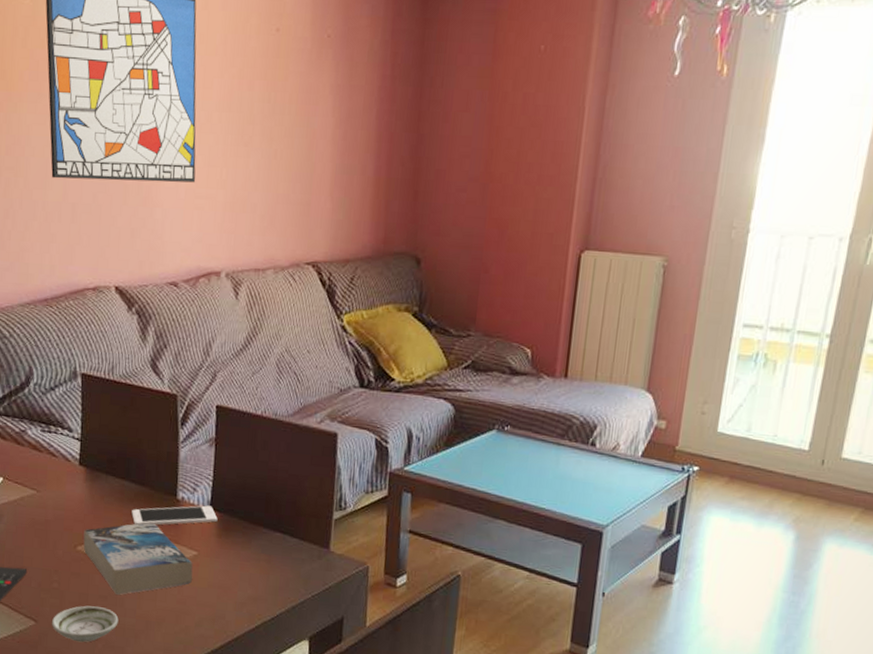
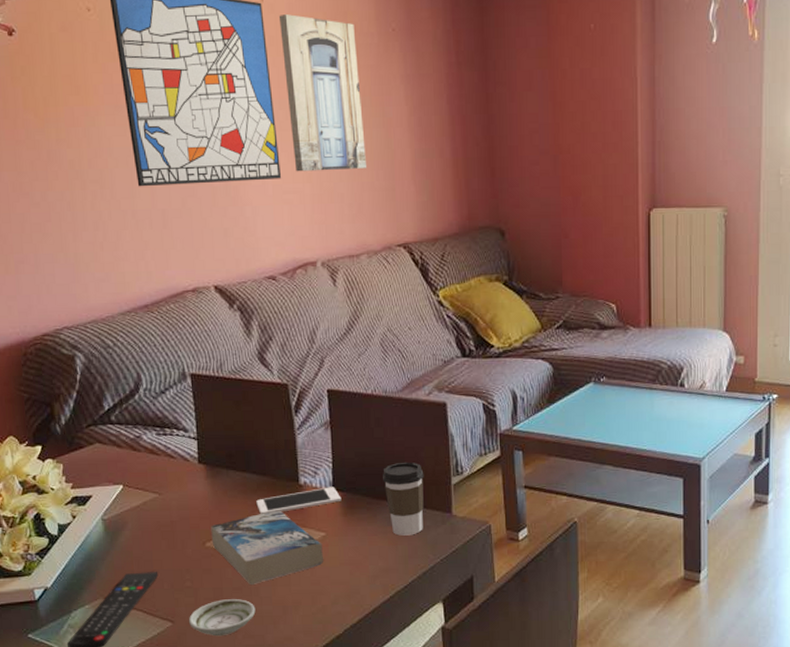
wall art: none [210,12,289,180] -> present [278,14,366,172]
coffee cup: none [262,489,305,567] -> present [383,462,424,536]

